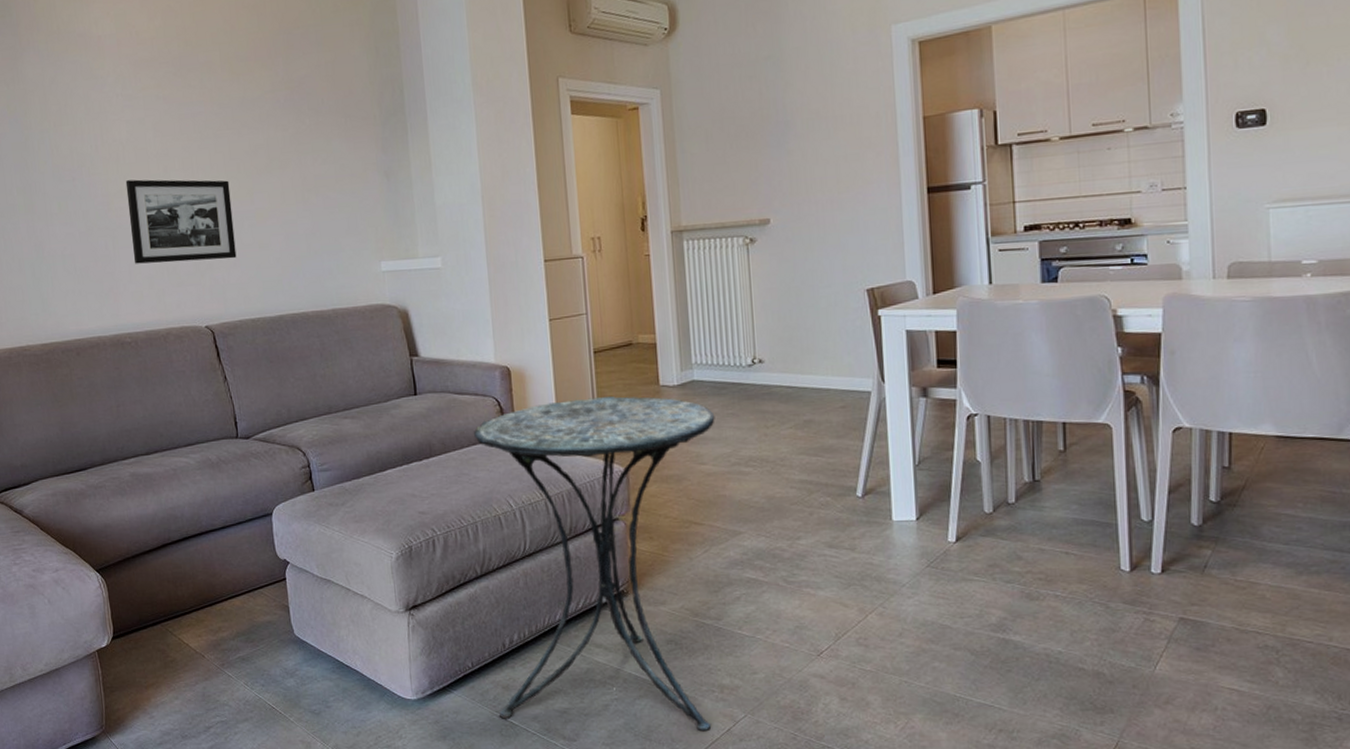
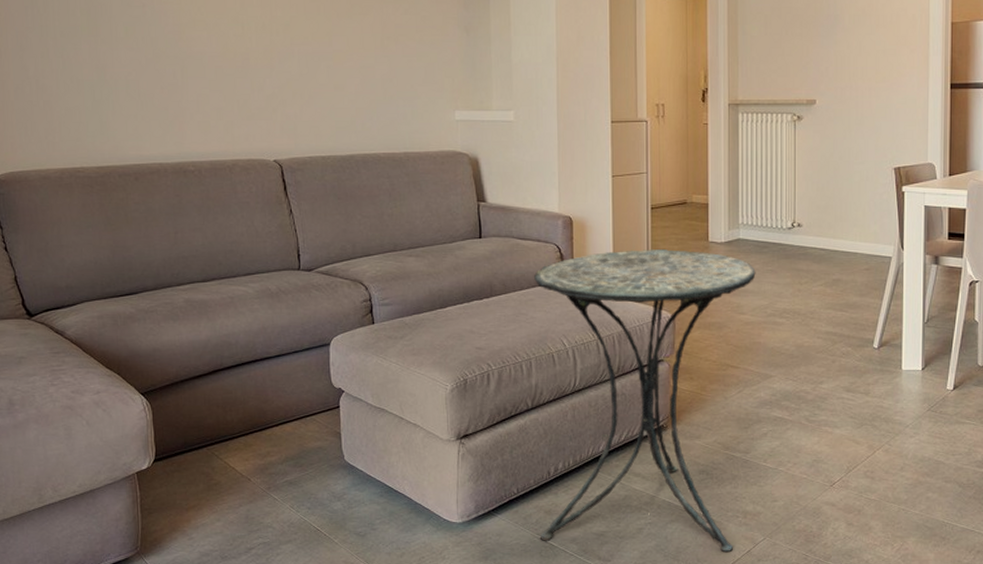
picture frame: present [125,179,237,264] -> none [199,12,311,97]

